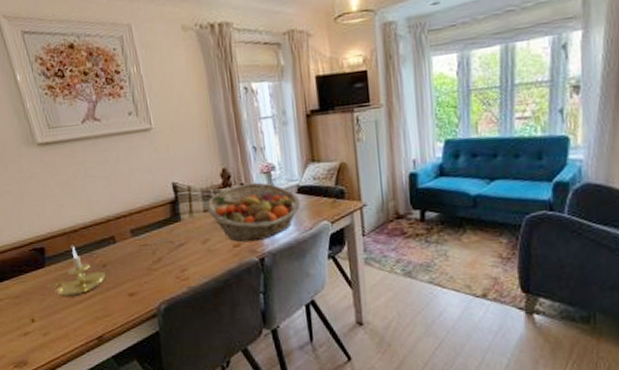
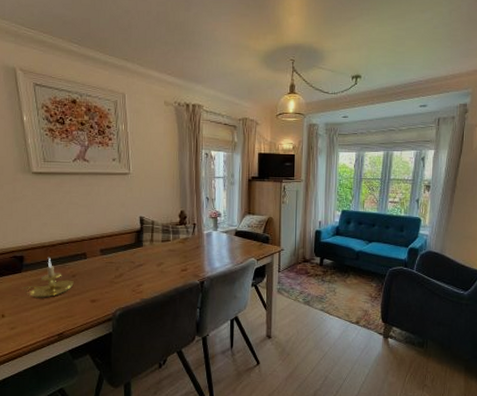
fruit basket: present [205,182,301,243] -> none [164,224,236,268]

